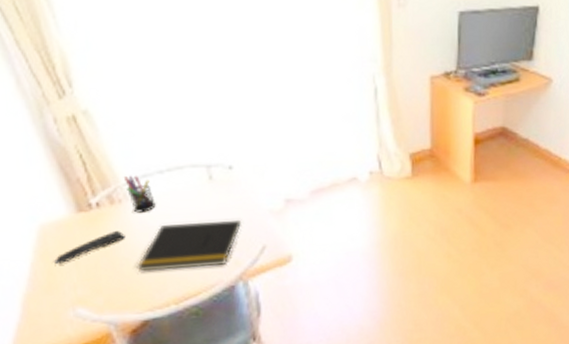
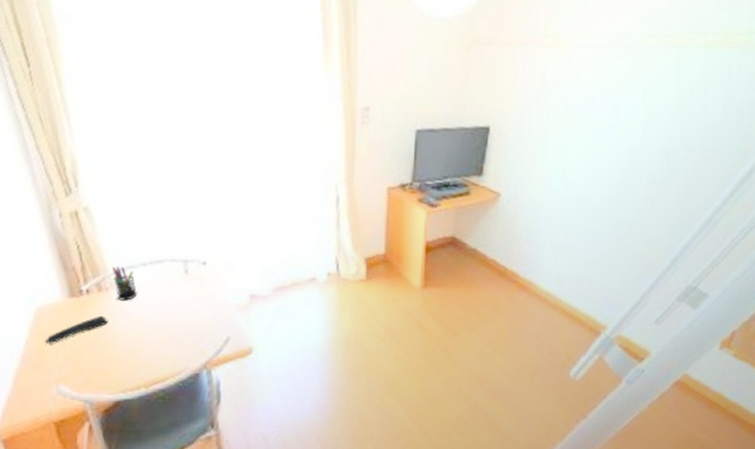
notepad: present [137,219,242,272] -> none [115,311,211,355]

